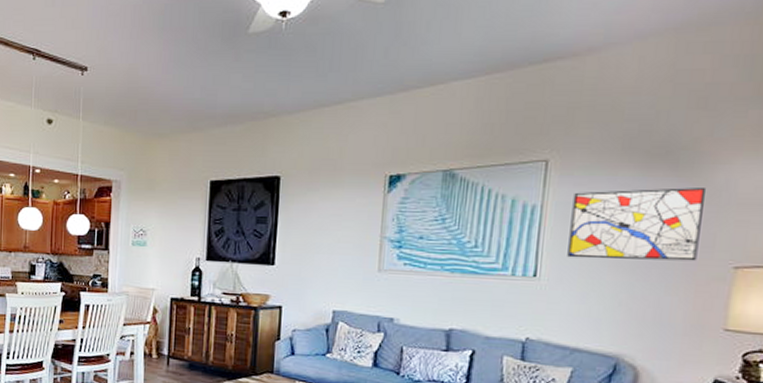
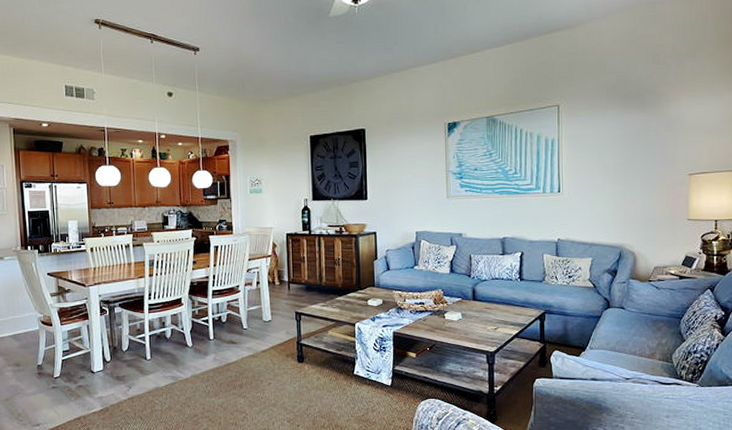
wall art: present [567,188,705,262] -> none [579,119,665,176]

